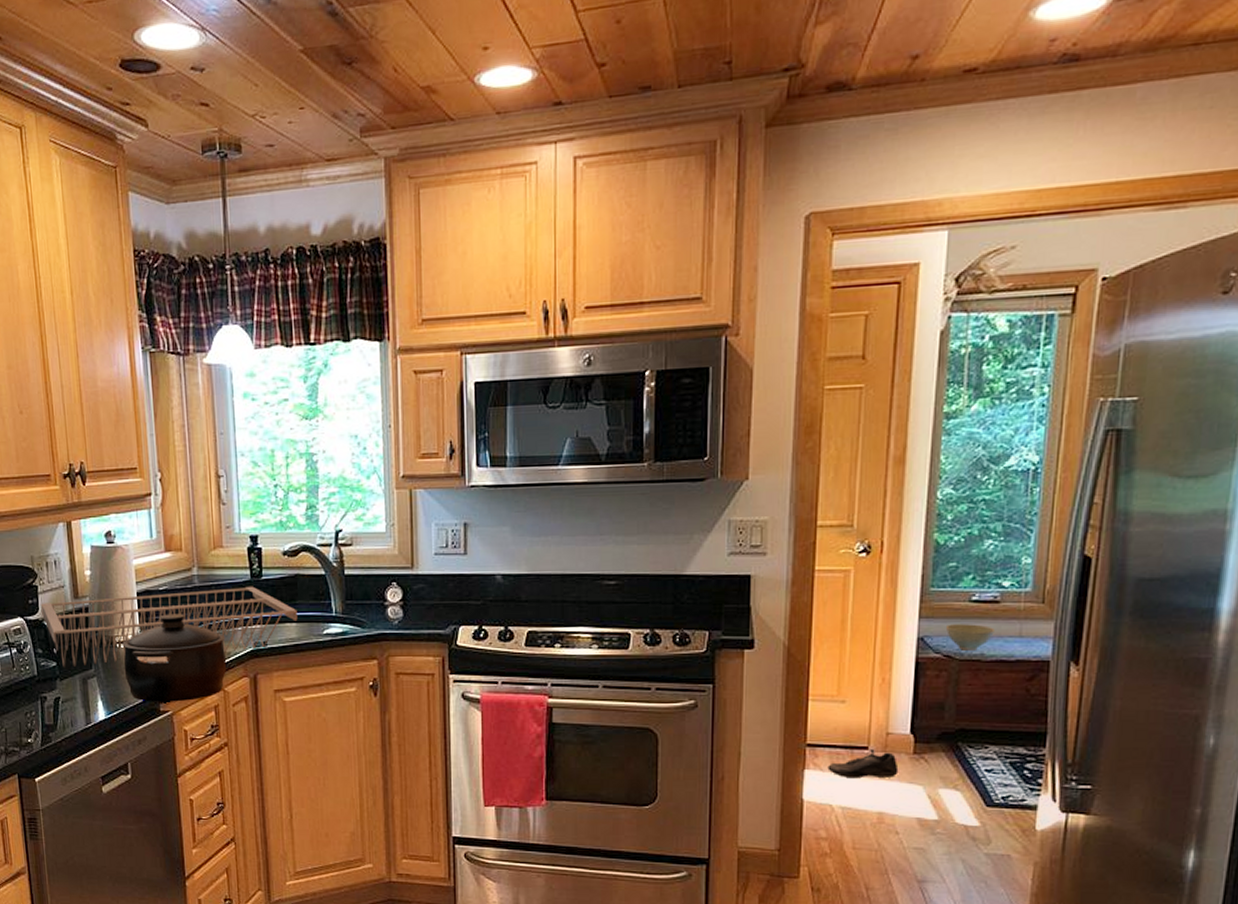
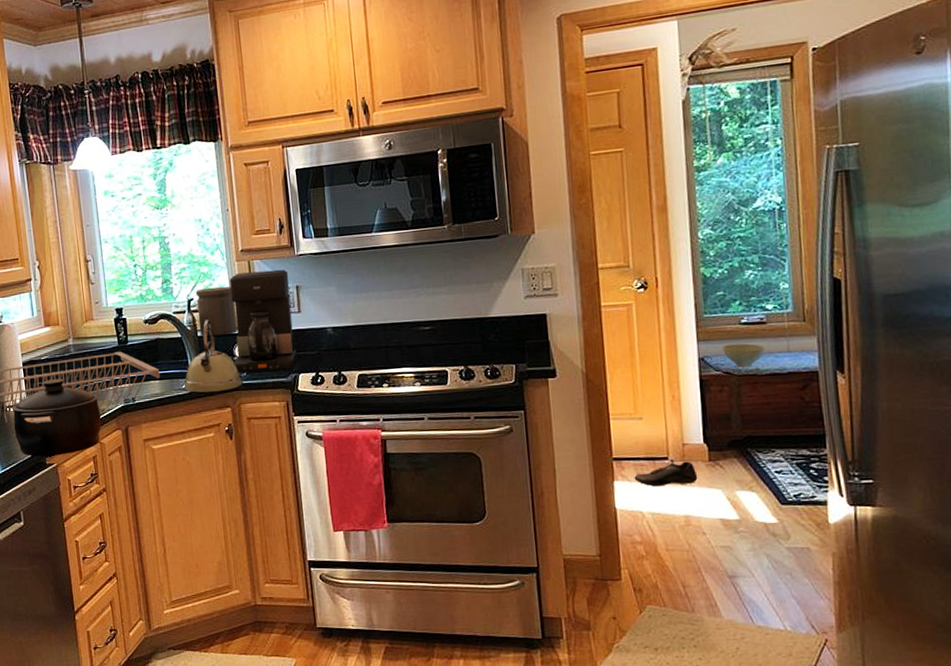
kettle: none [323,556,393,642] -> present [183,319,243,394]
jar: none [345,517,392,576] -> present [195,286,237,337]
coffee maker: none [384,502,459,622] -> present [229,269,297,374]

